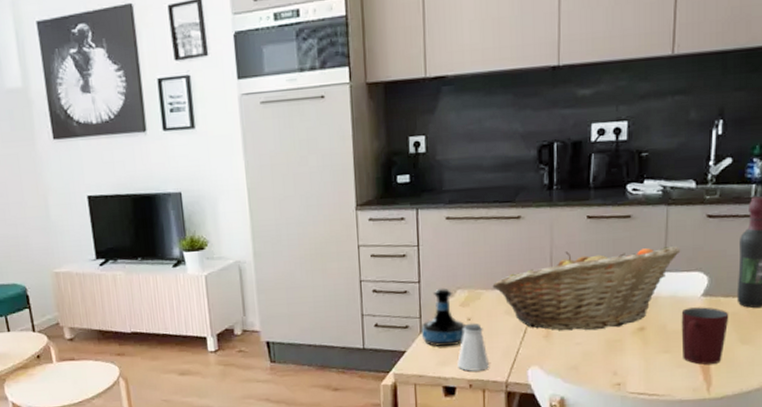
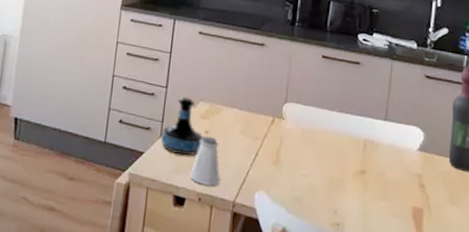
fruit basket: present [492,245,681,331] -> none [232,84,401,167]
mug: present [681,307,728,365] -> none [397,159,440,220]

